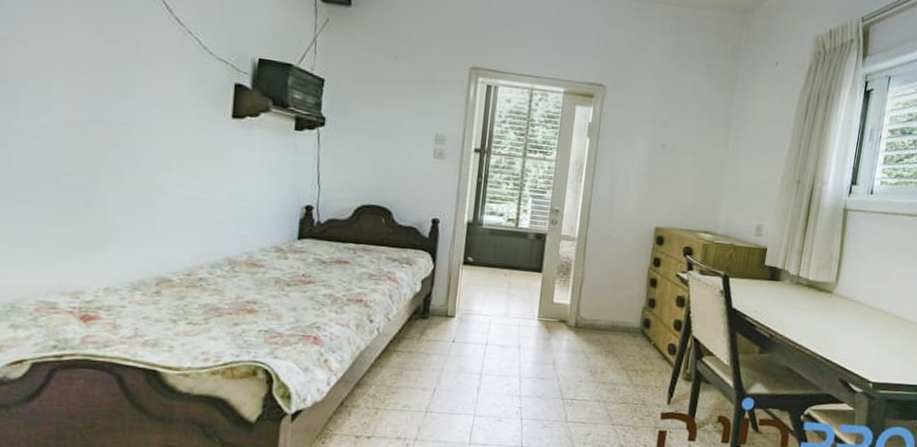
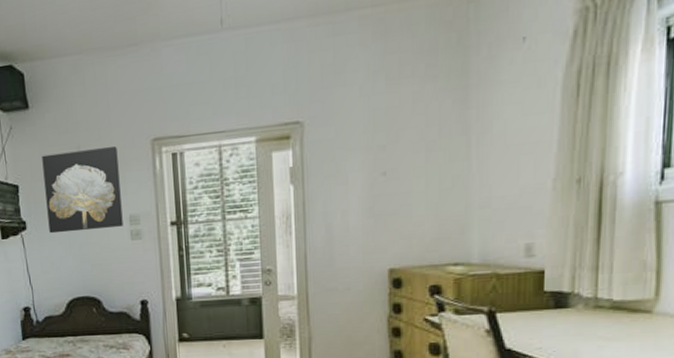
wall art: none [350,55,435,143] -> present [42,146,123,234]

